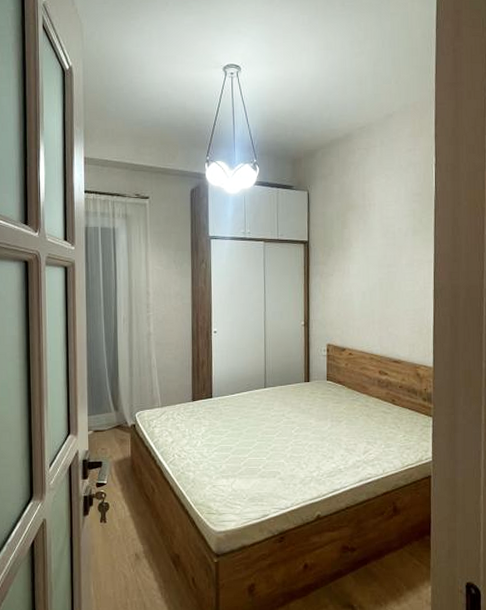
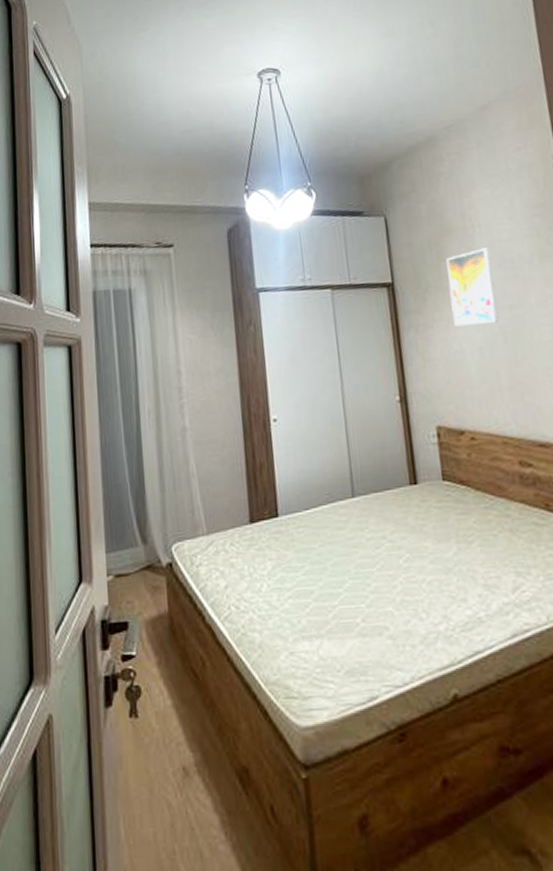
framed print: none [347,222,379,276] -> present [446,247,498,326]

